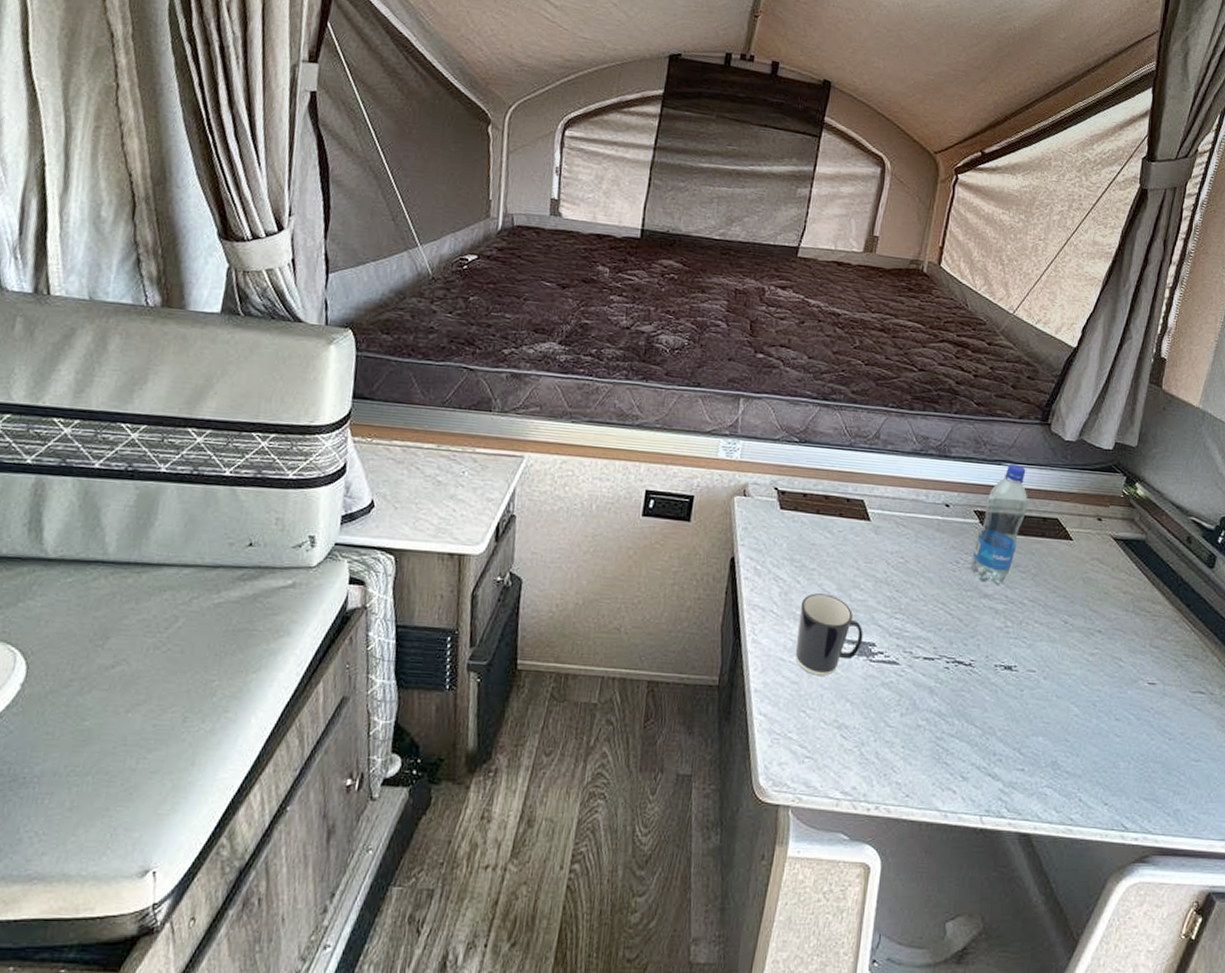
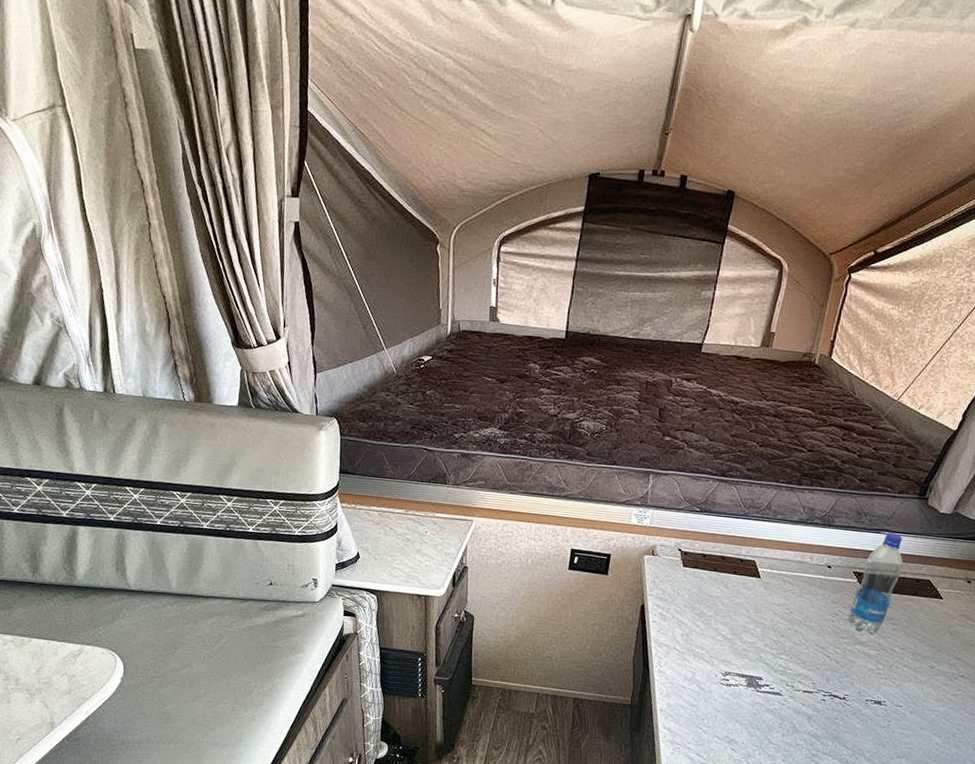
mug: present [795,593,863,676] -> none [694,635,752,701]

